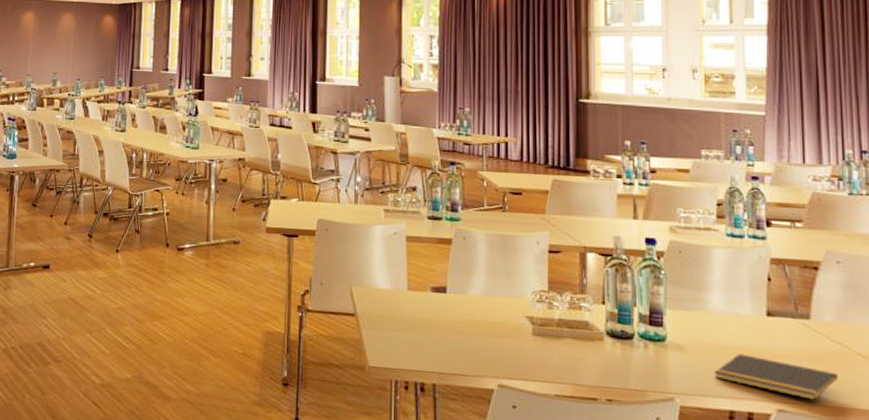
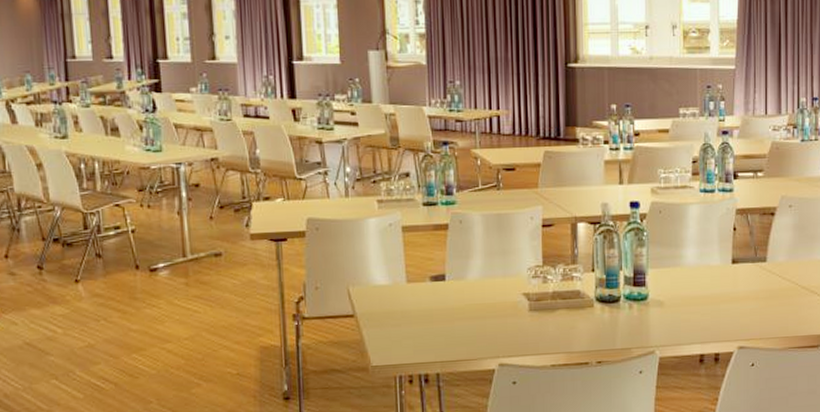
notepad: present [714,354,838,400] -> none [688,301,786,334]

